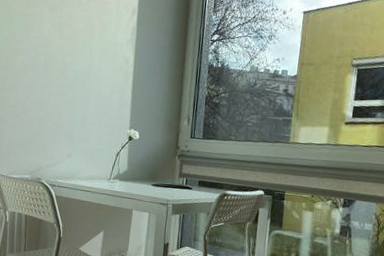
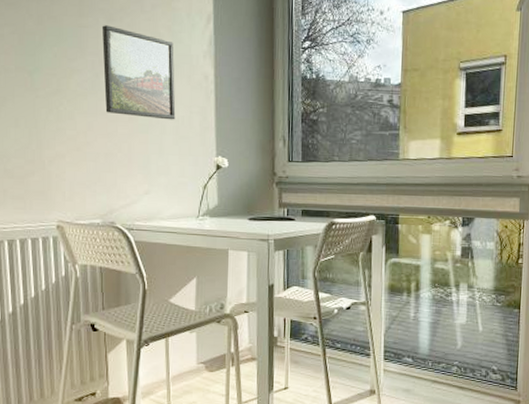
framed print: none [42,14,103,96] -> present [101,25,176,120]

